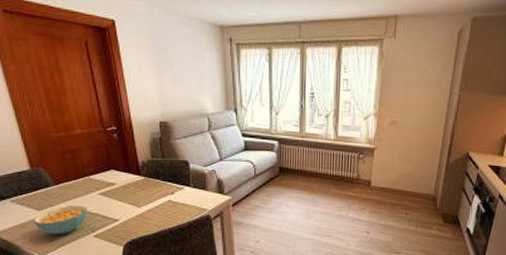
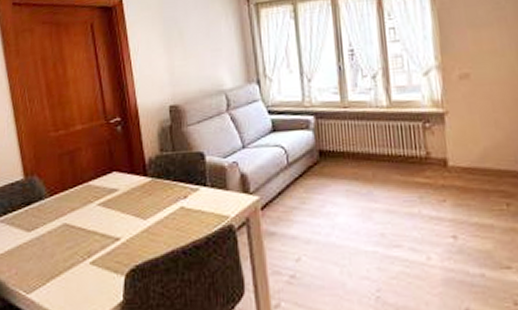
cereal bowl: present [33,205,88,234] -> none [22,222,84,263]

